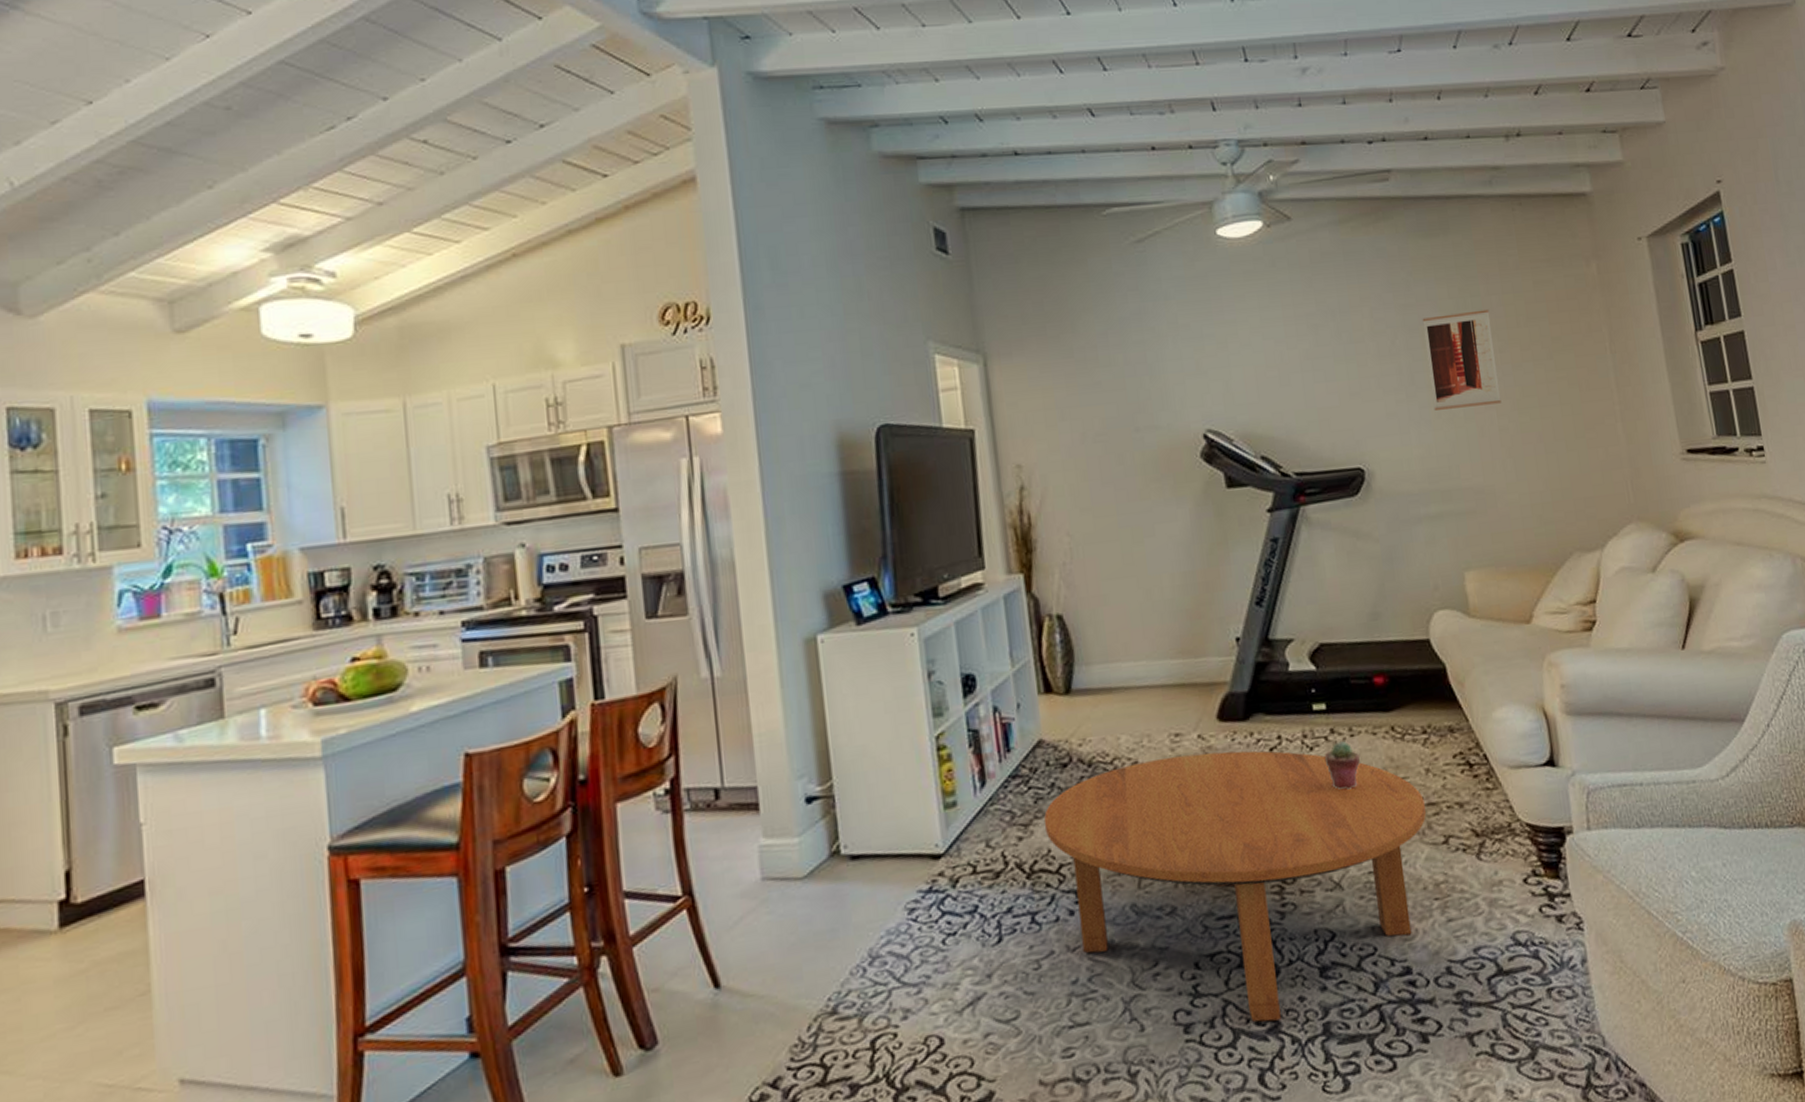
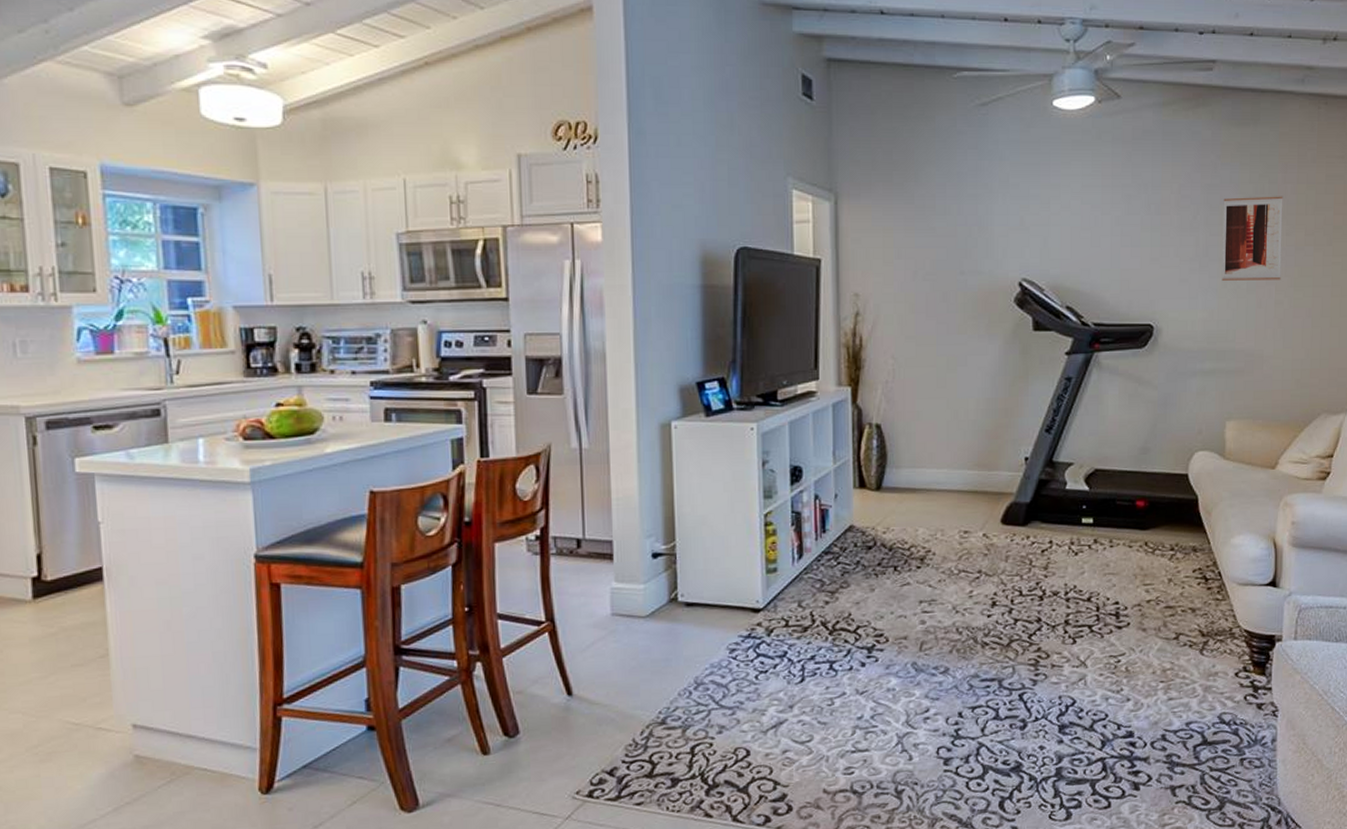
coffee table: present [1044,750,1426,1022] -> none [847,548,1164,763]
potted succulent: present [1324,741,1360,791] -> none [1086,550,1115,589]

